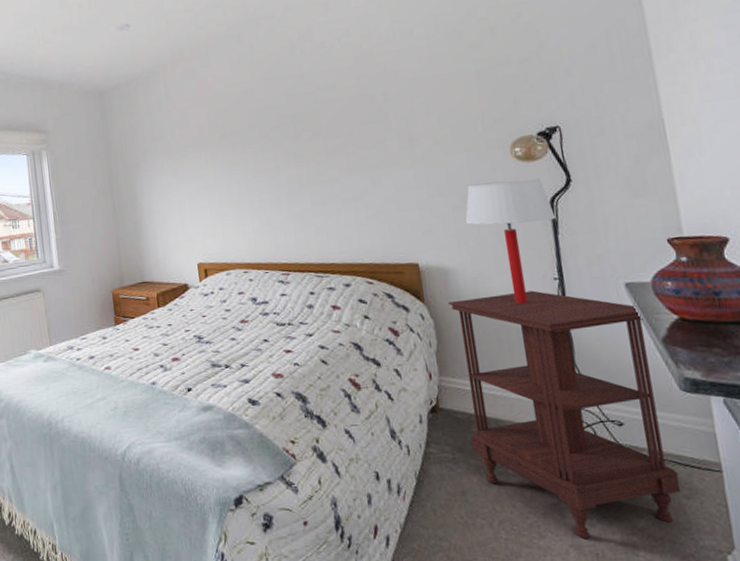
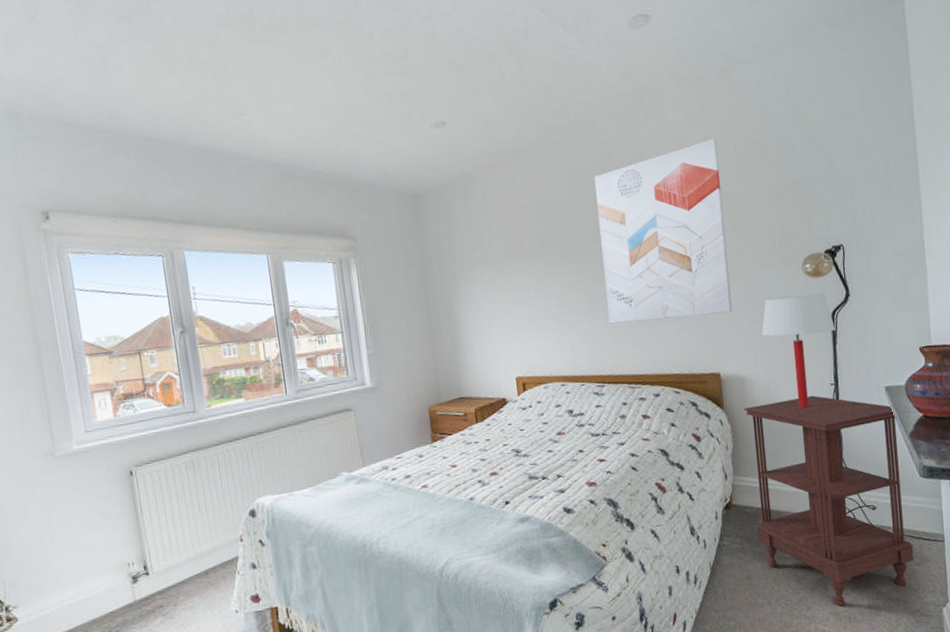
wall art: none [274,23,430,211] -> present [594,138,732,324]

